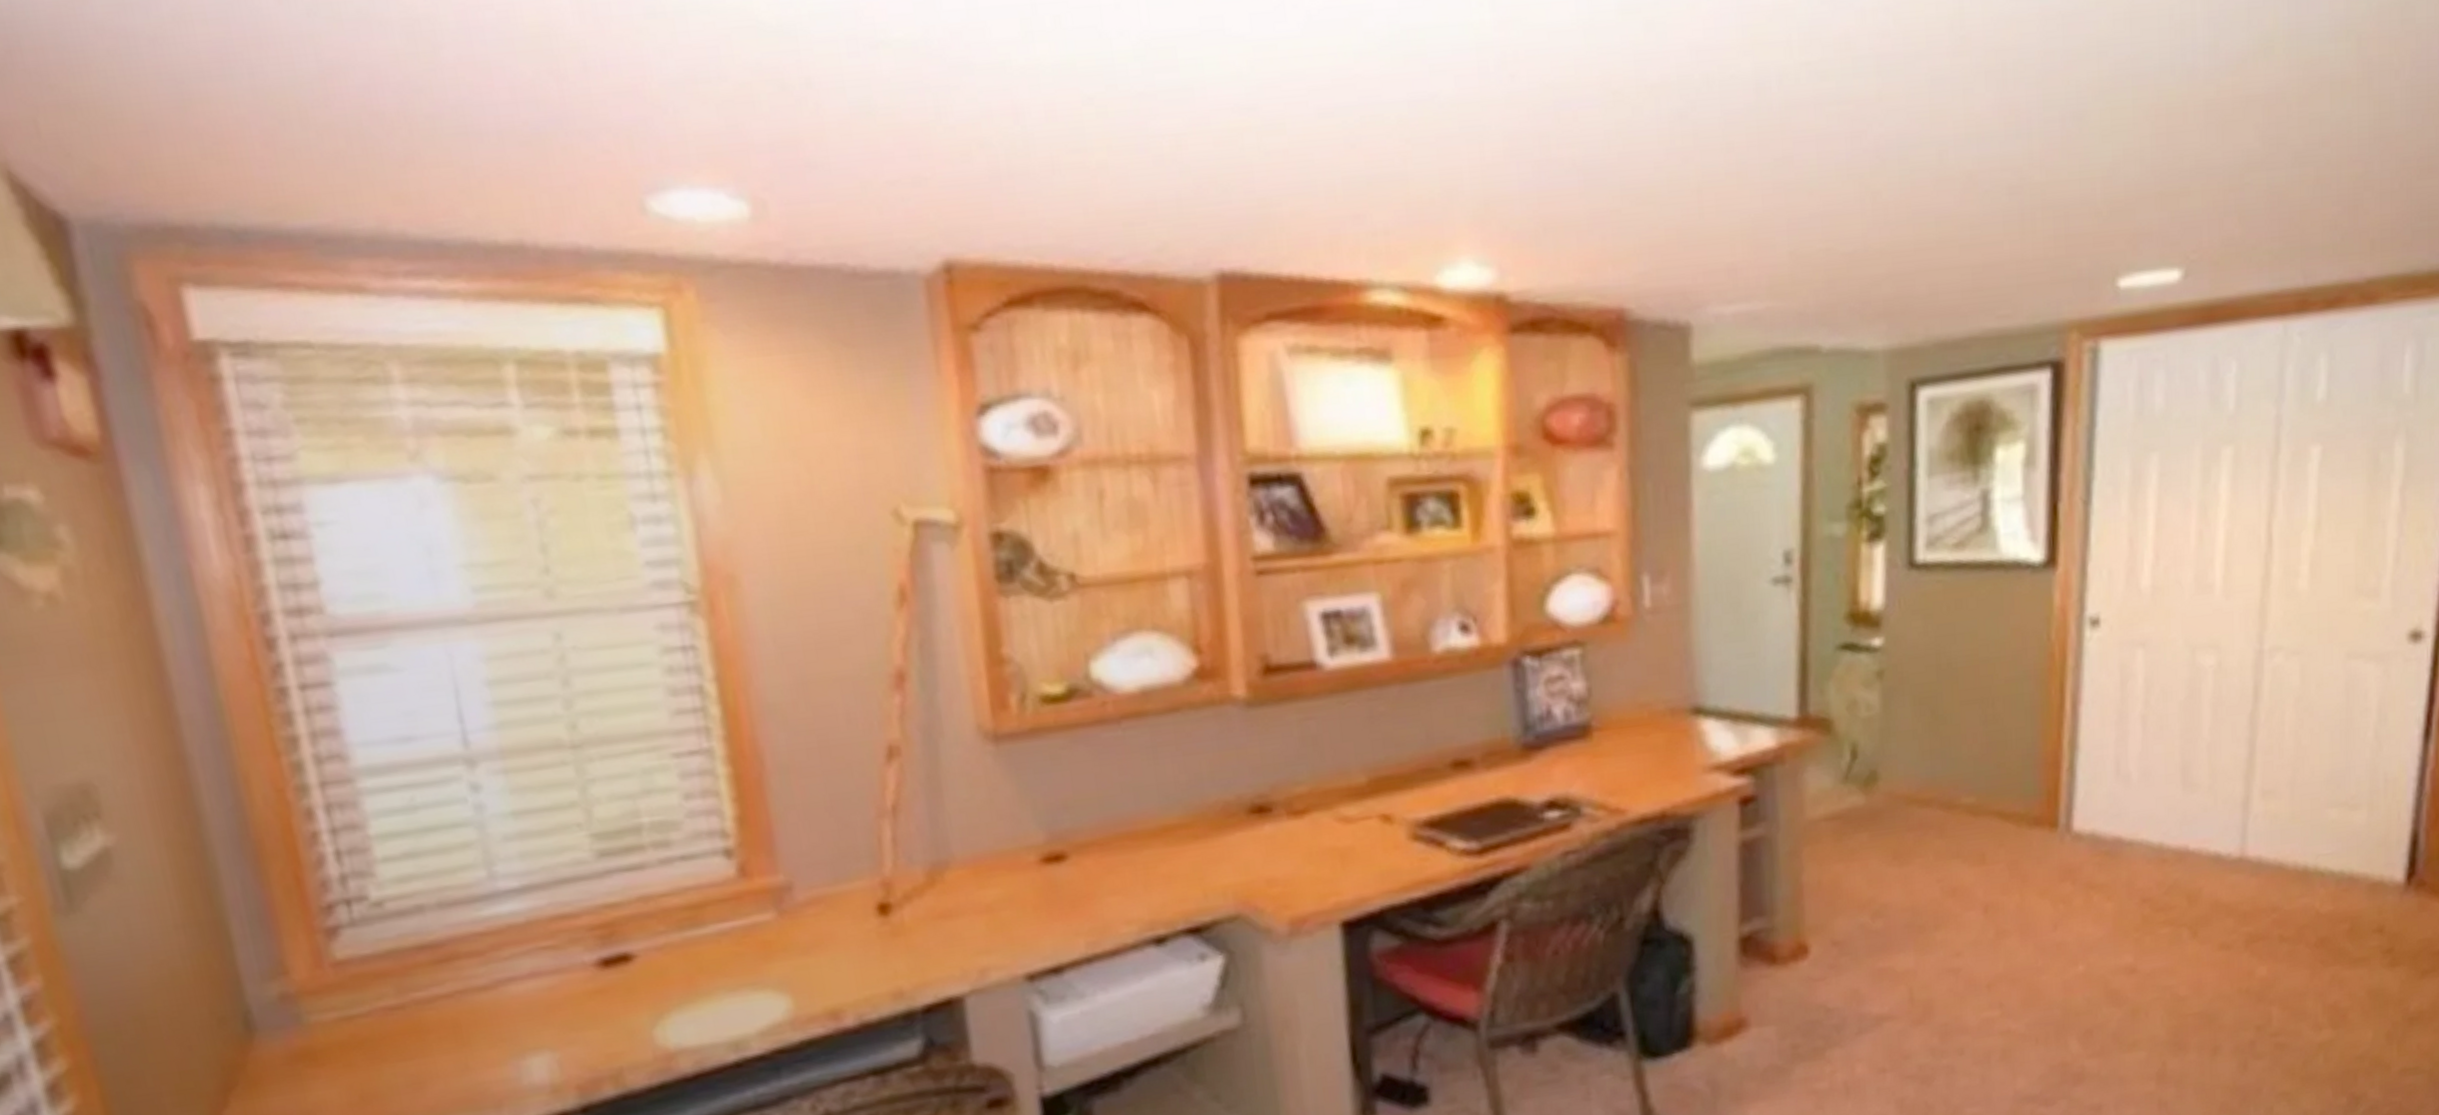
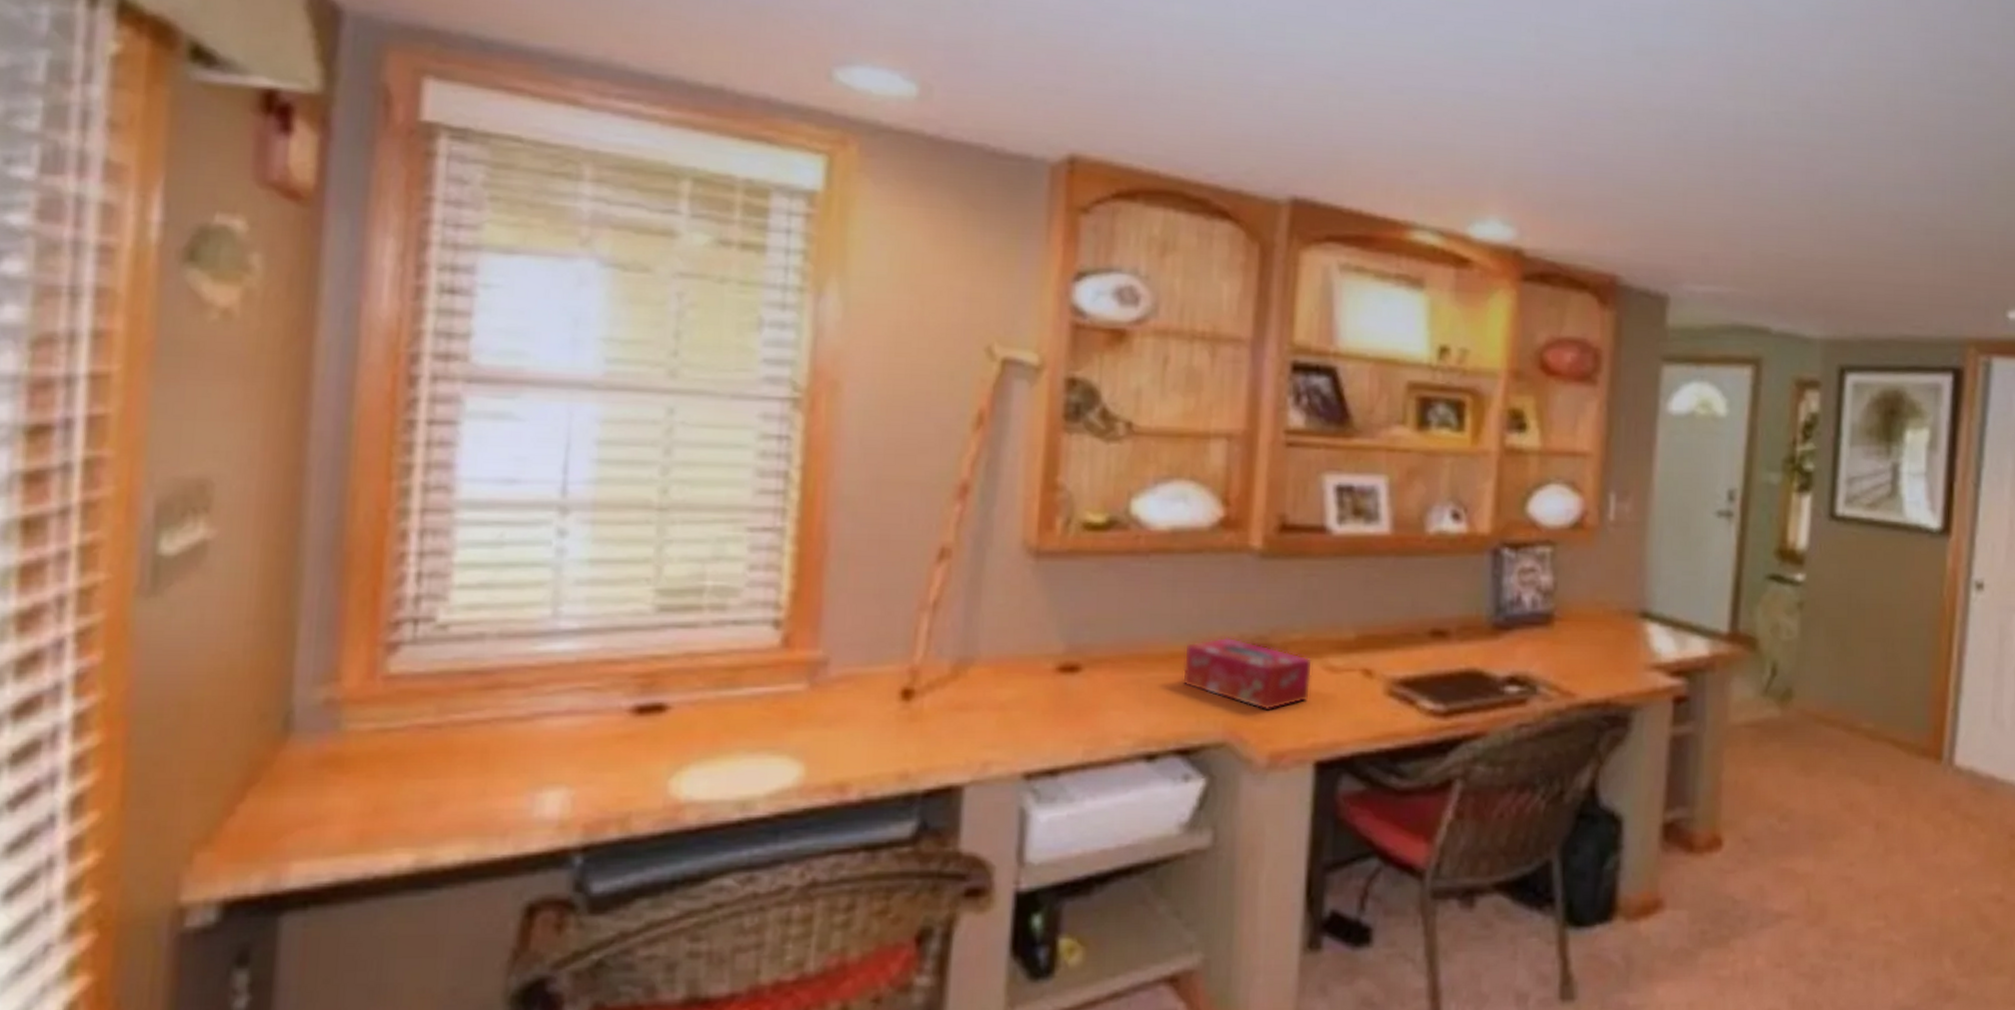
tissue box: none [1177,799,1326,875] -> present [1182,637,1313,711]

